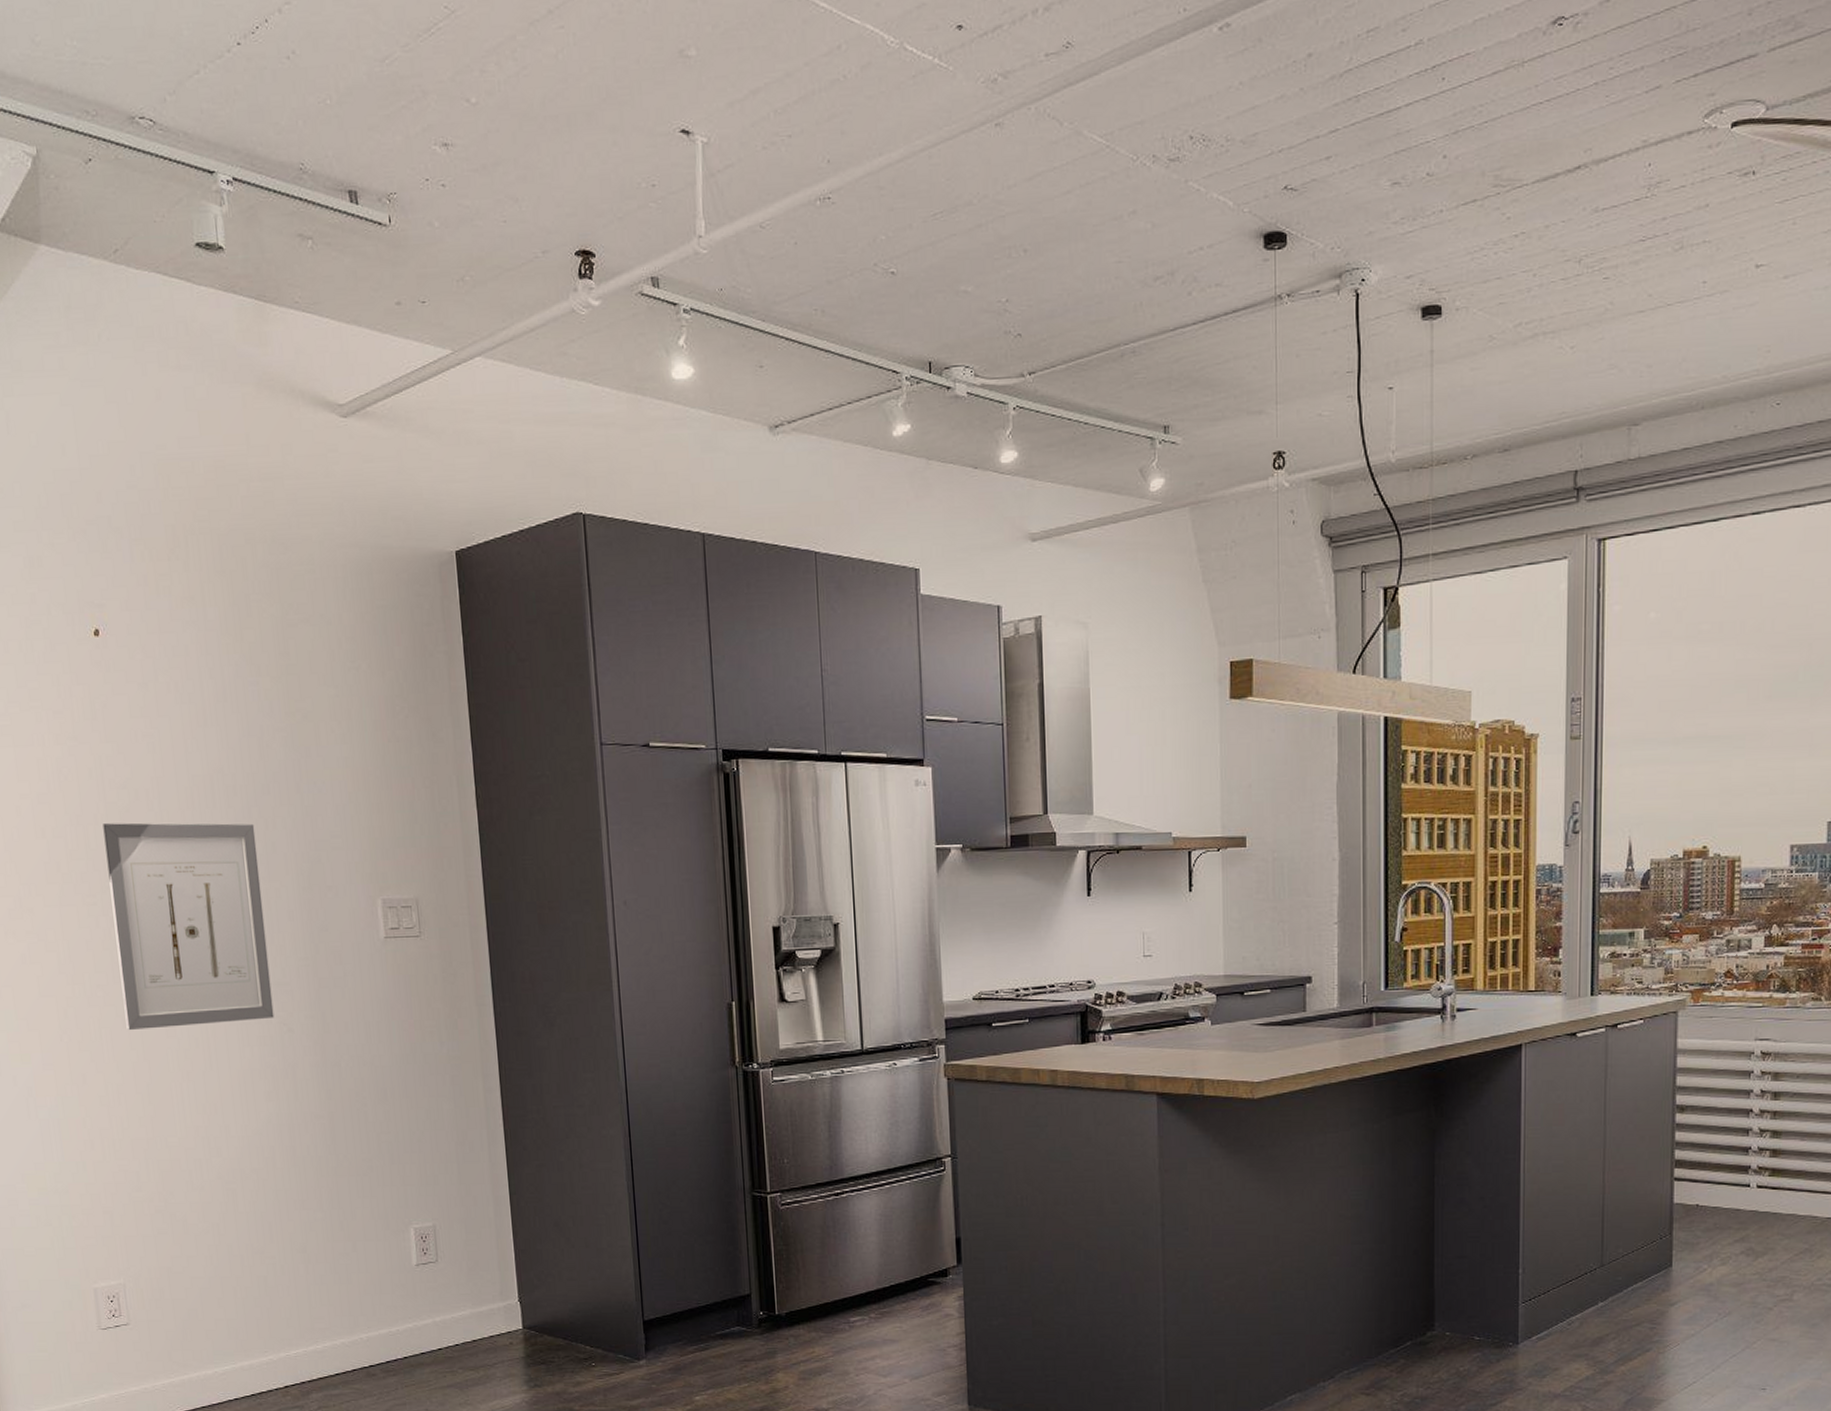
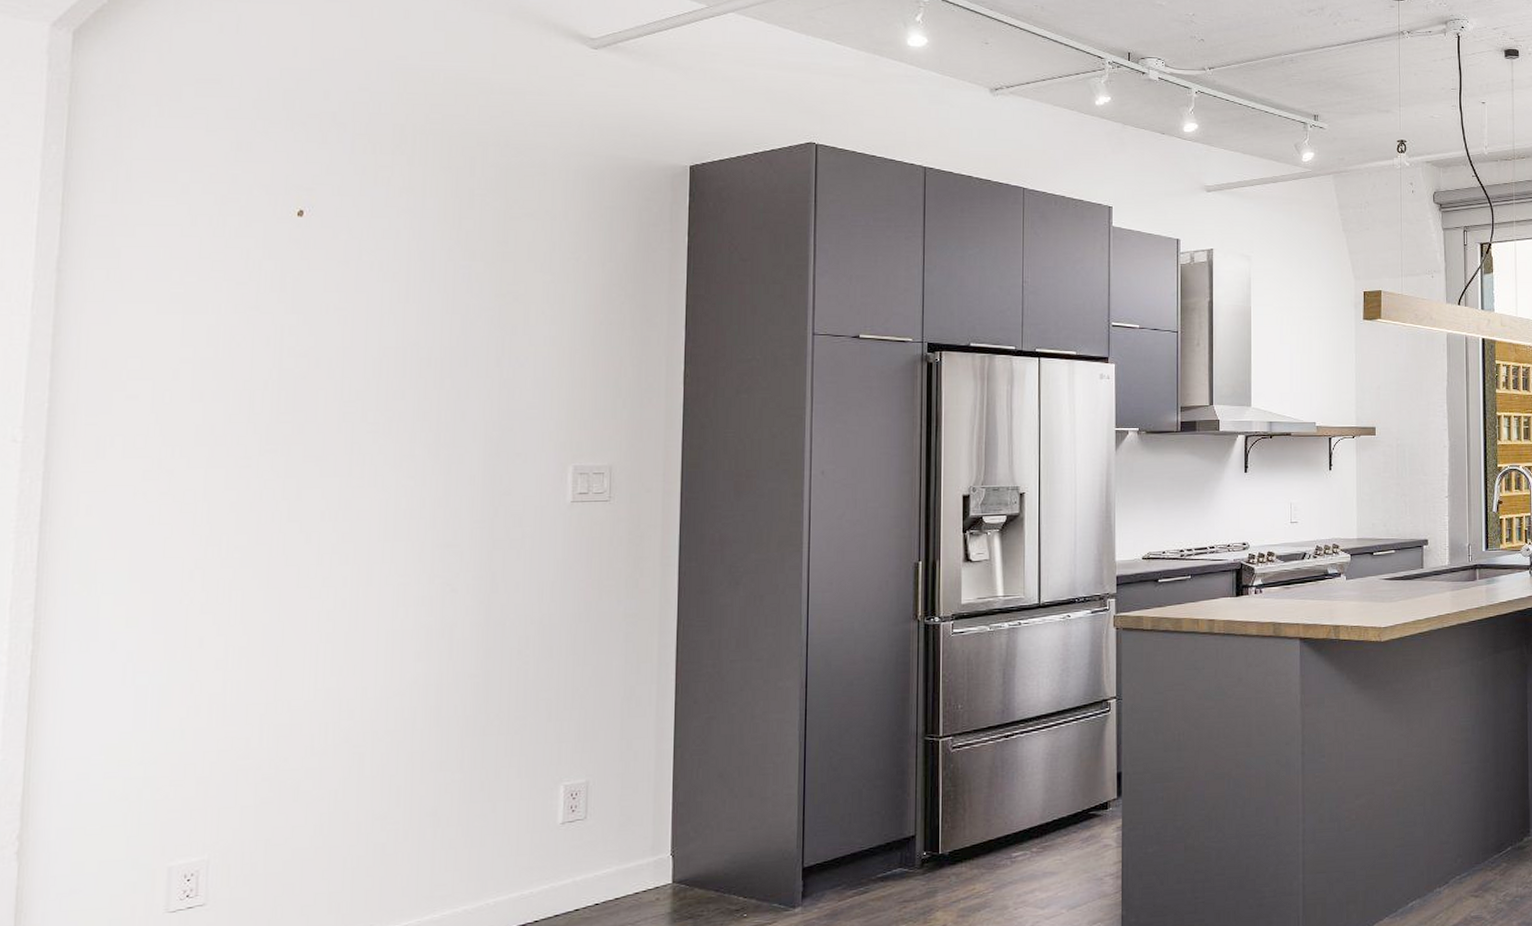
wall art: present [103,823,275,1030] -> none [263,389,445,591]

